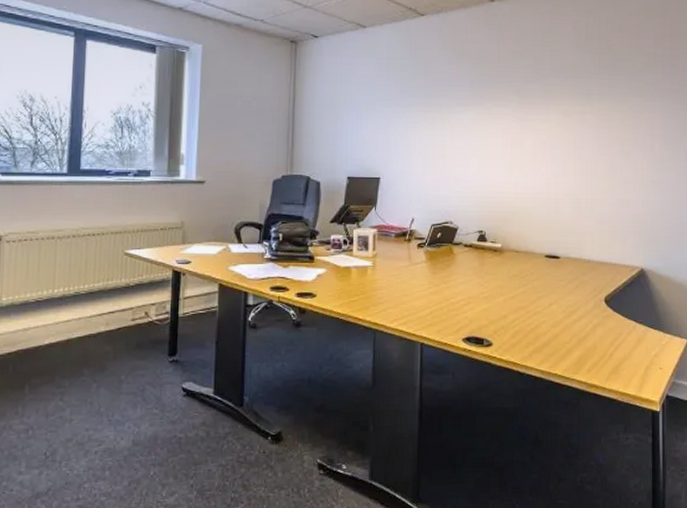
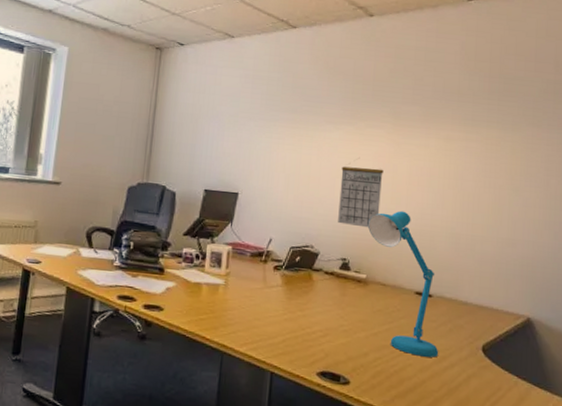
calendar: none [473,136,511,201] -> present [338,158,384,228]
desk lamp: none [500,182,568,313] -> present [367,210,439,358]

